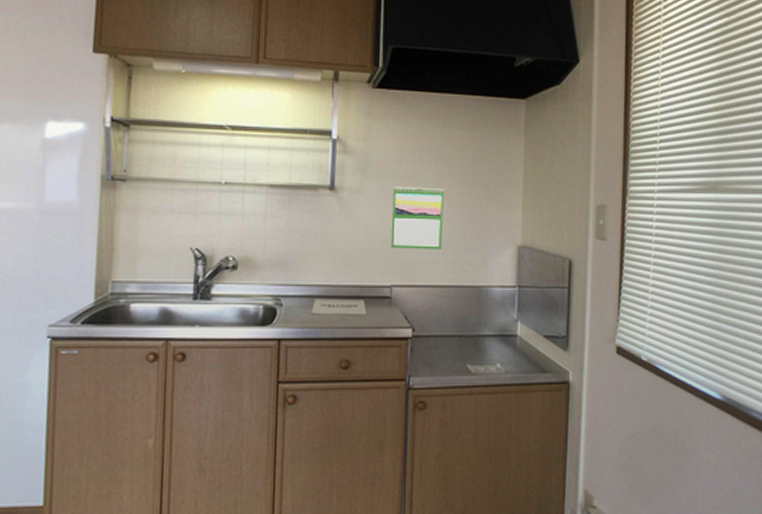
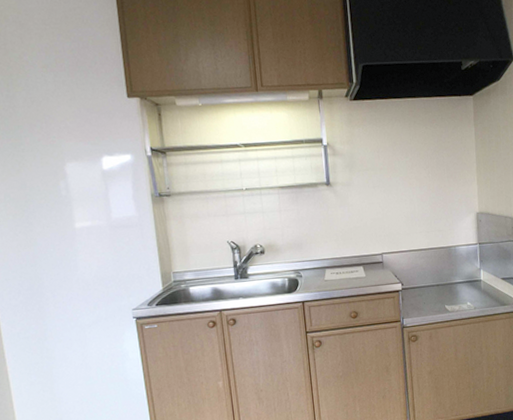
calendar: present [391,186,443,250] -> none [375,175,418,226]

